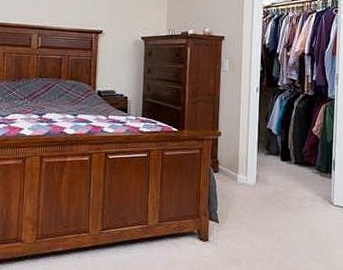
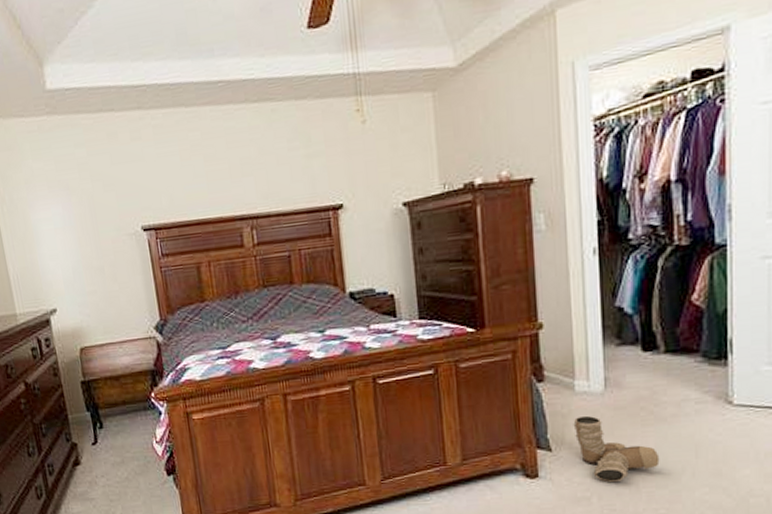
boots: none [234,200,287,250] -> present [573,415,660,482]

